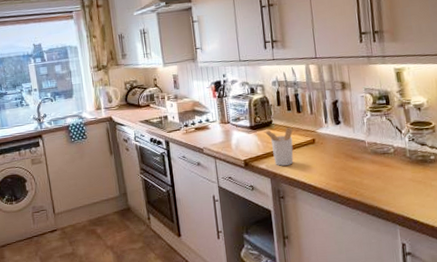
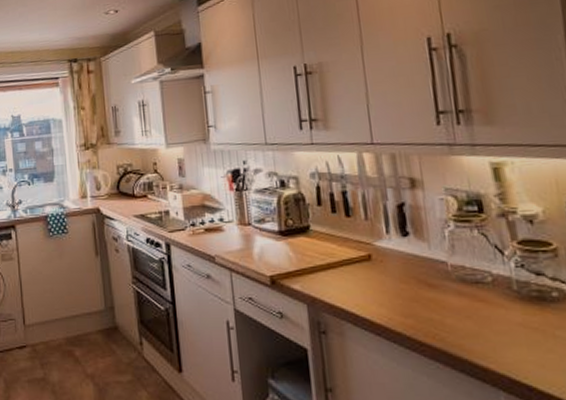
utensil holder: present [264,126,294,166] -> none [298,235,340,288]

